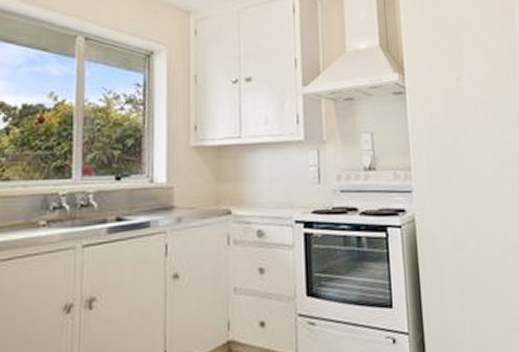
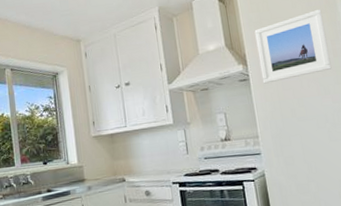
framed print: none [416,16,503,101] -> present [254,9,332,84]

